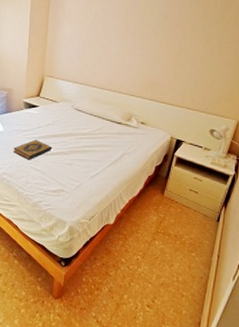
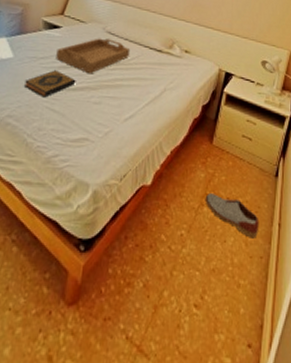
serving tray: none [36,114,95,143] -> present [56,38,131,74]
shoe: none [156,231,201,265] -> present [205,192,259,239]

